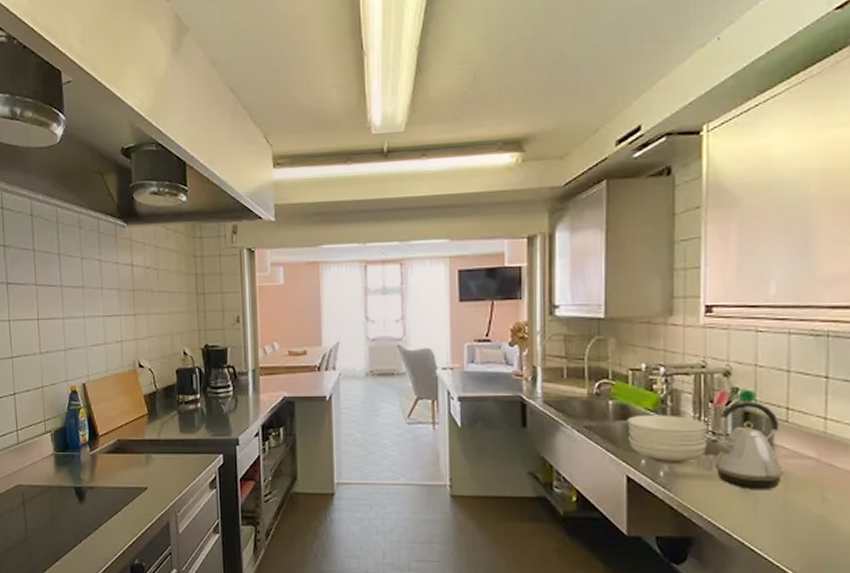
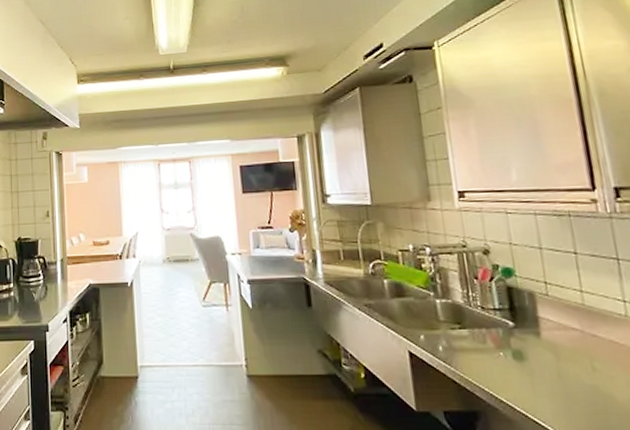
bowl: present [627,414,707,465] -> none [402,291,479,339]
kettle: present [709,401,785,489] -> none [479,277,554,361]

